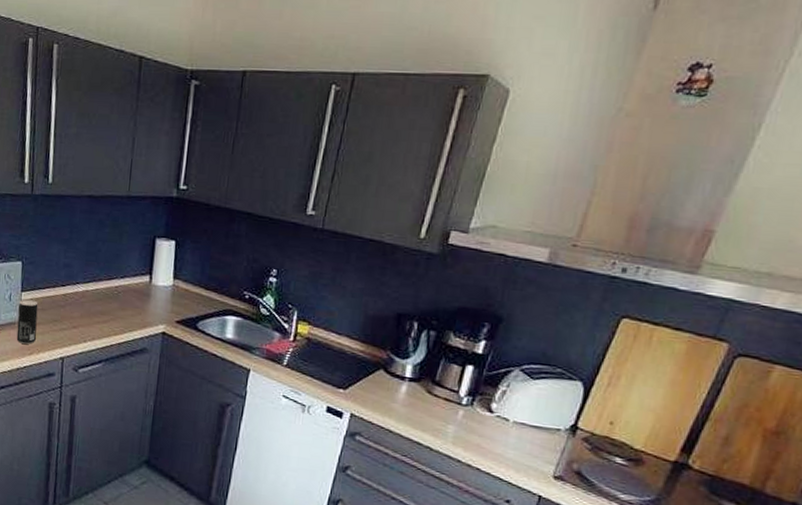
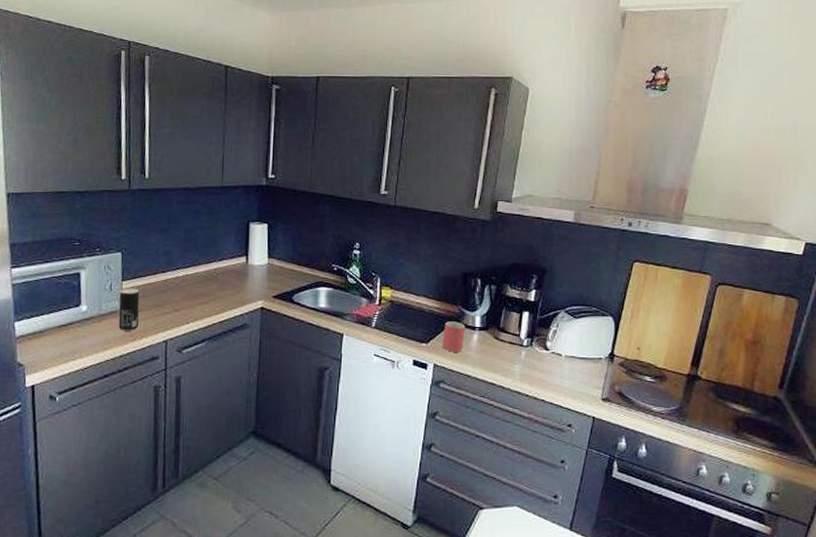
mug: none [363,367,394,404] -> present [443,321,466,352]

